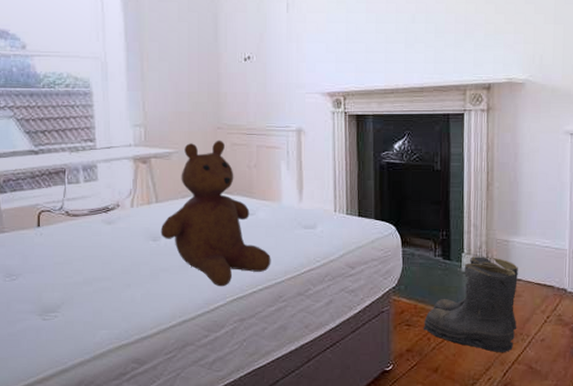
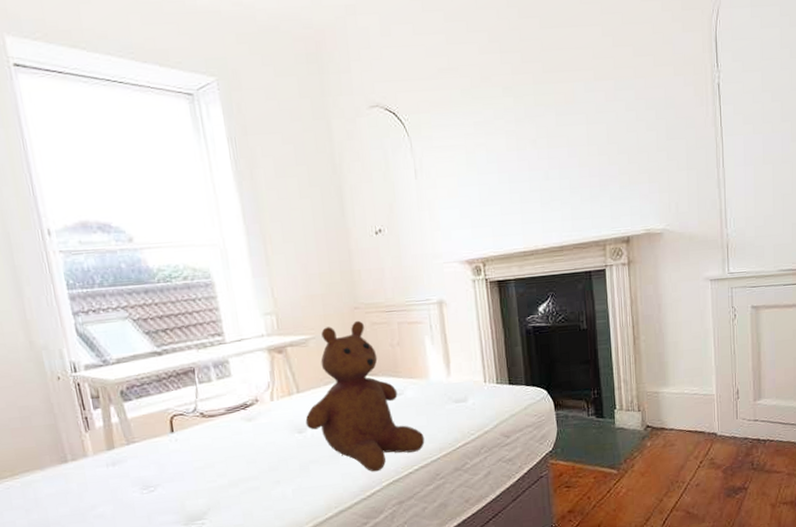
boots: present [423,257,518,353] -> none [582,410,673,503]

